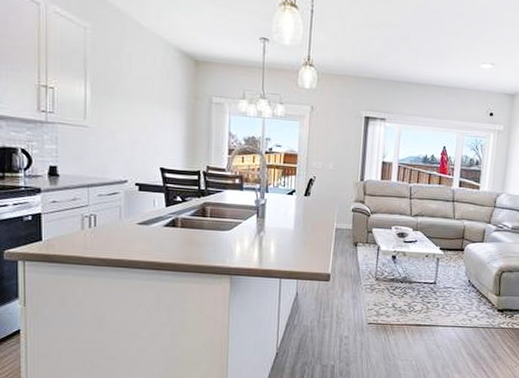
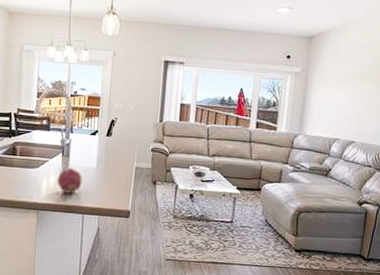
fruit: none [251,229,279,258] -> present [57,167,83,195]

